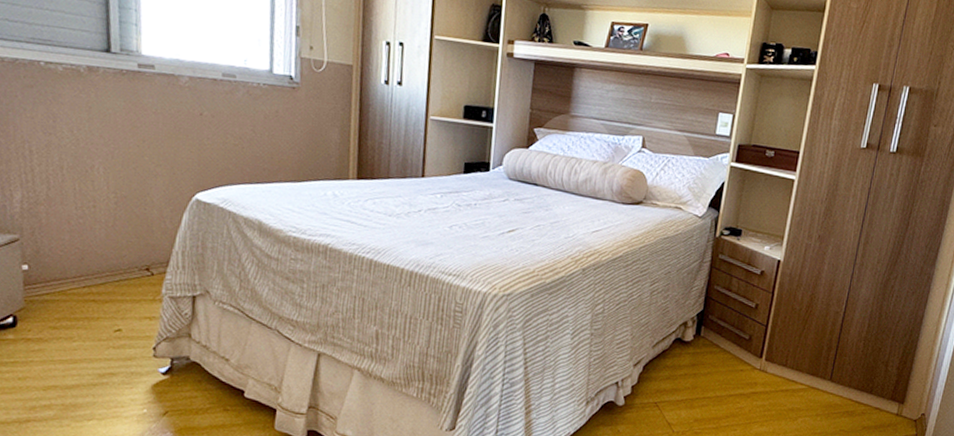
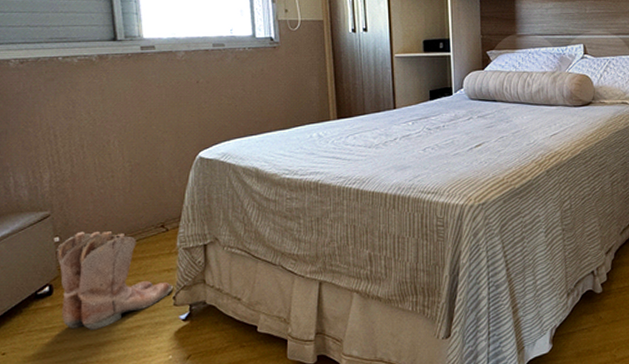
boots: none [23,262,155,371] -> present [56,231,174,330]

